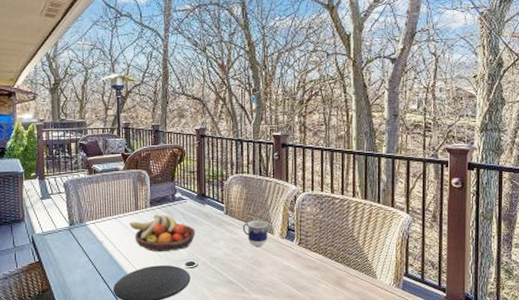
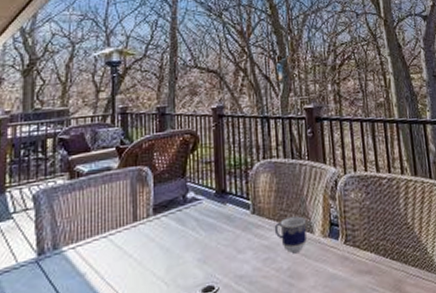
fruit bowl: present [129,215,196,252] -> none [124,224,215,279]

